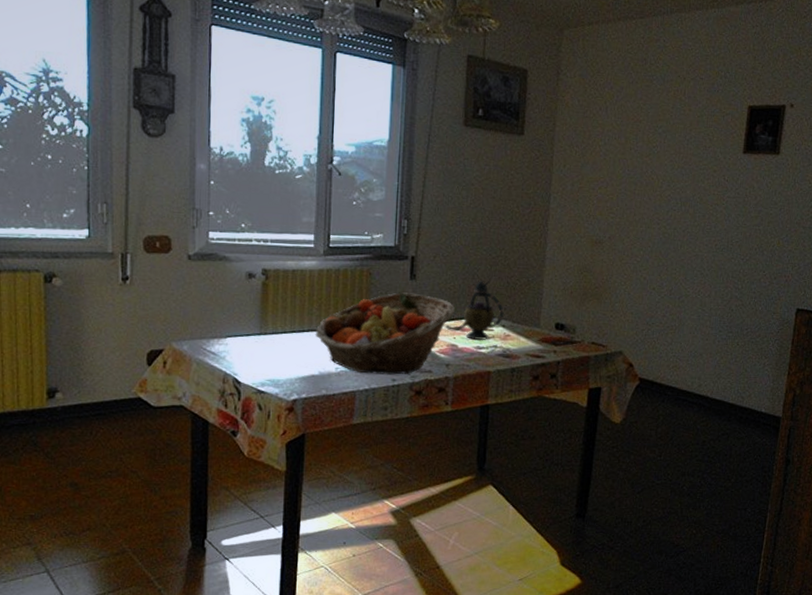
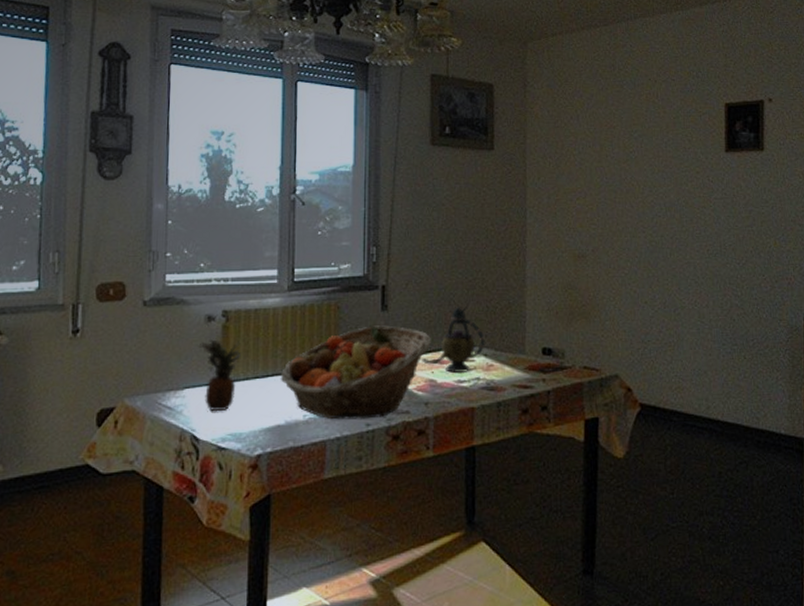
fruit: none [240,293,280,360] -> present [198,338,241,412]

